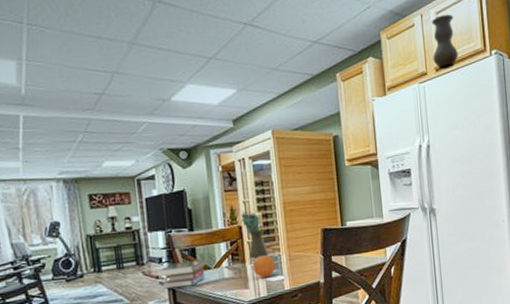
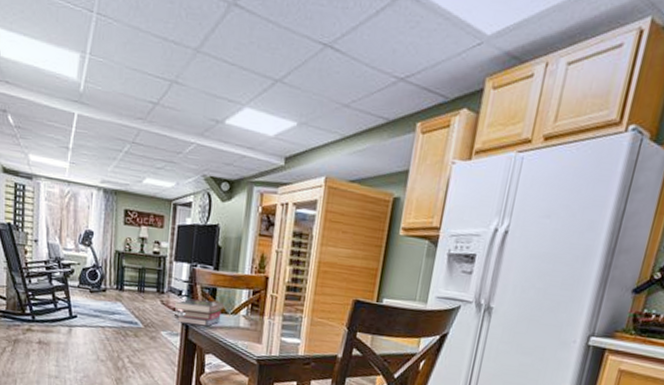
vase: present [241,211,269,264] -> none [269,261,291,320]
fruit: present [252,255,276,278] -> none [270,313,295,337]
vase: present [431,14,458,70] -> none [544,66,591,140]

